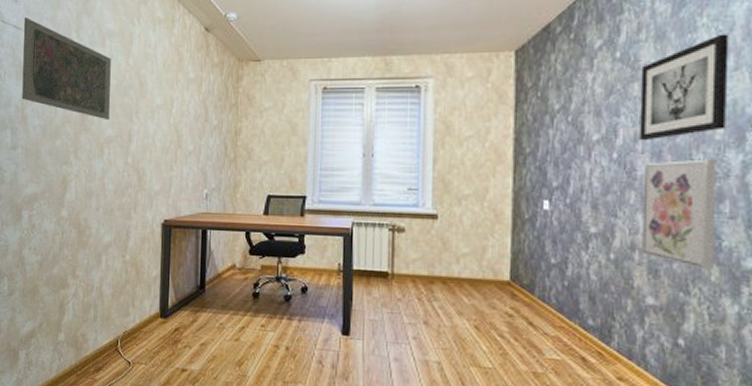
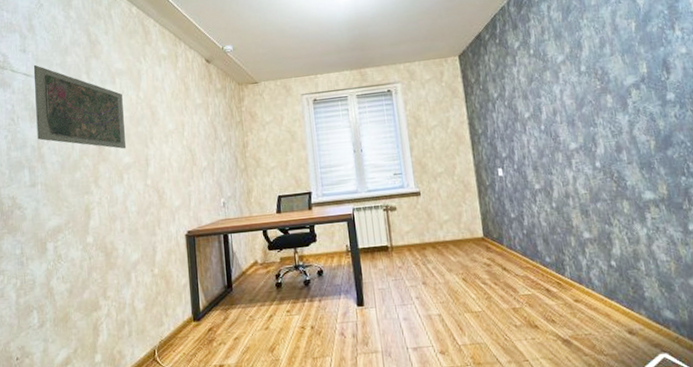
wall art: present [640,34,729,141] -> none [549,30,613,114]
wall art: present [642,159,717,271] -> none [563,121,625,206]

